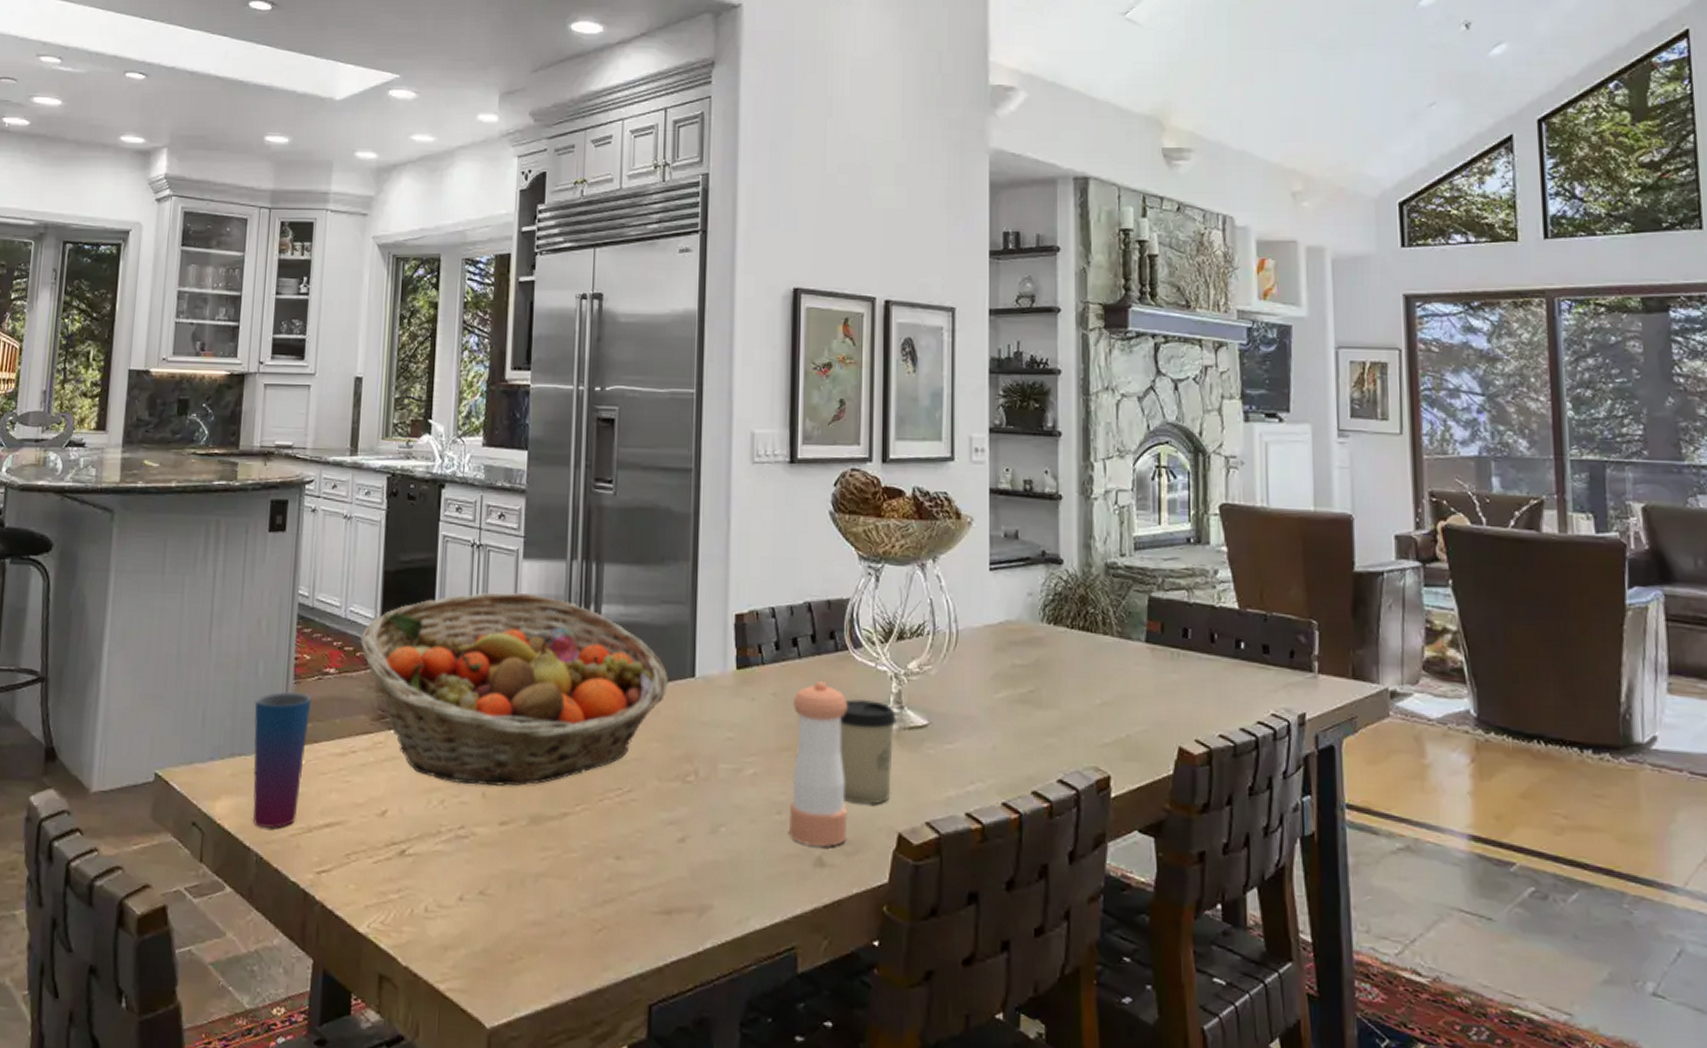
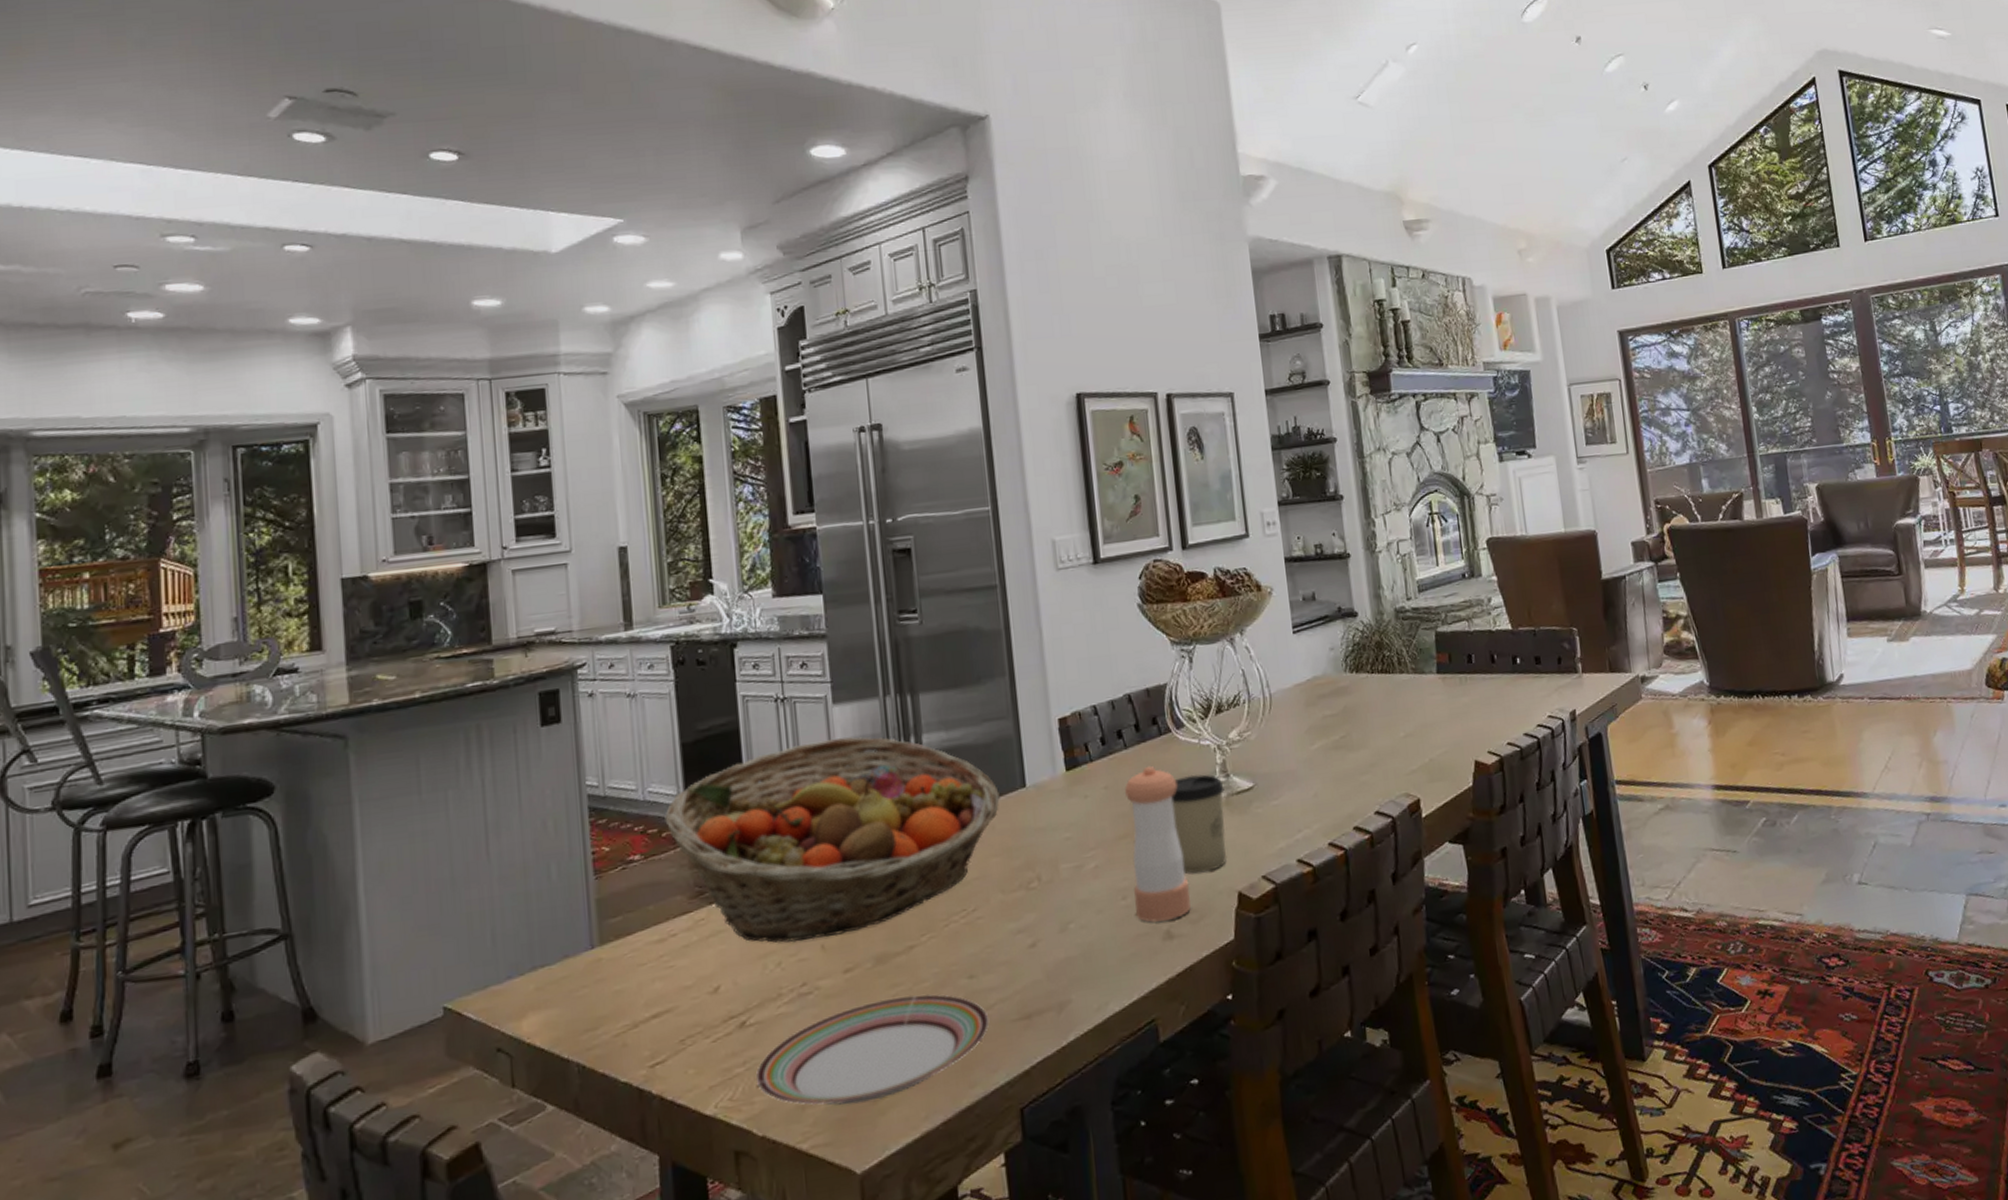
cup: present [253,691,312,828] -> none [551,886,618,1036]
plate: none [407,860,630,960] -> present [755,994,990,1105]

